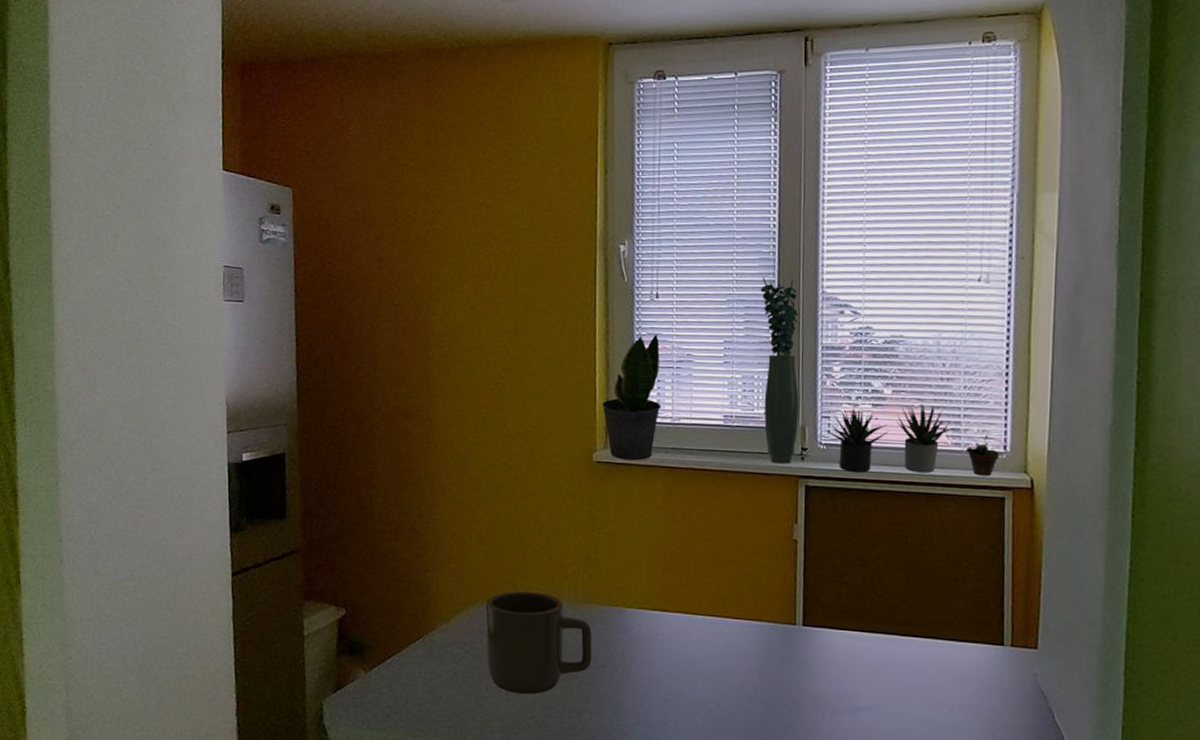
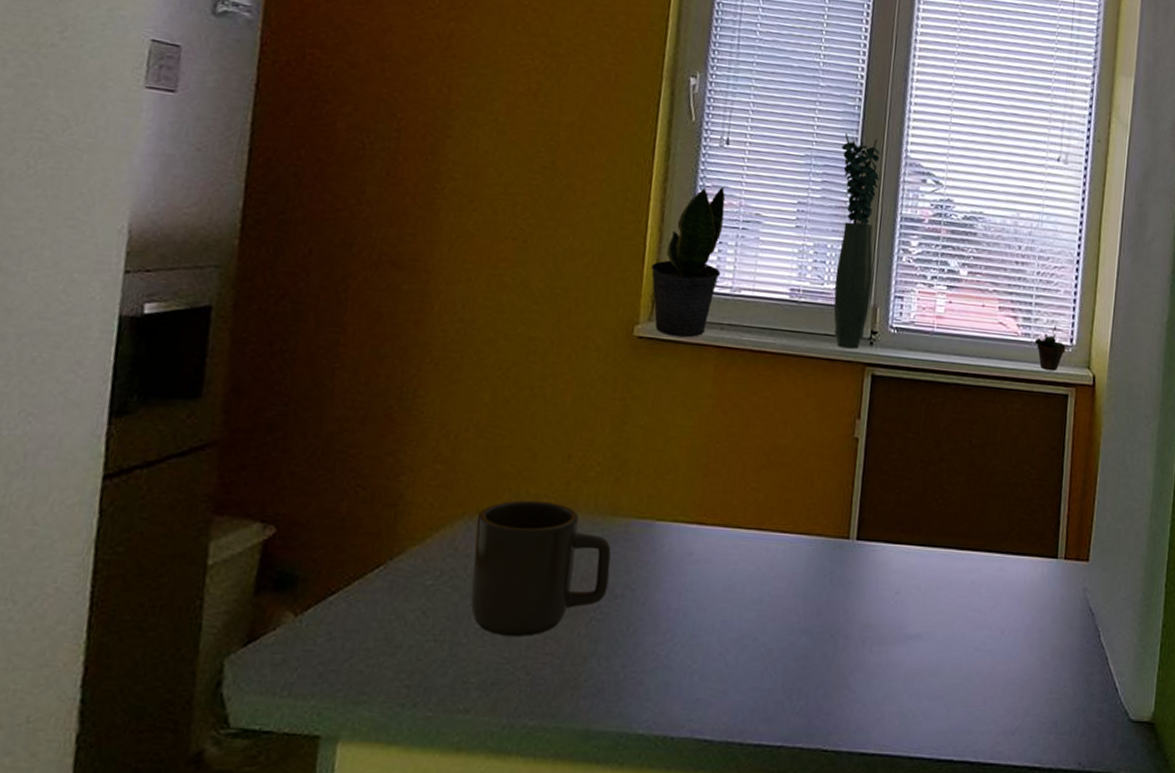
succulent plant: present [824,403,956,474] -> none [896,288,1027,366]

